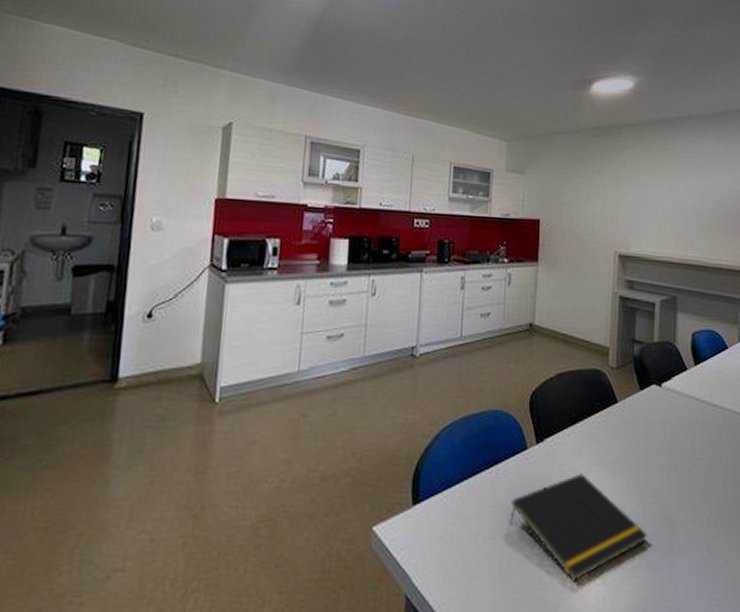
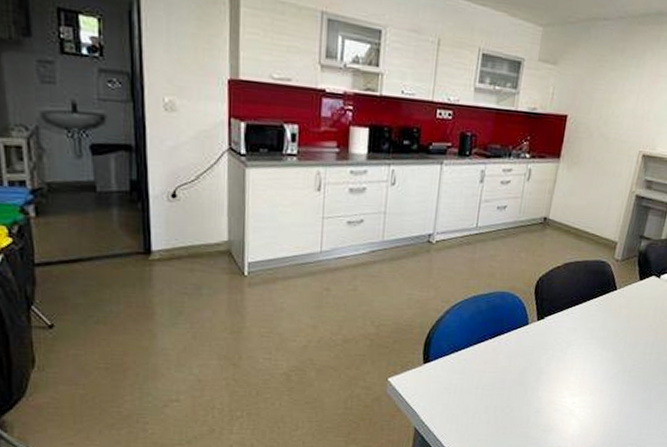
notepad: present [509,473,647,582] -> none [506,345,624,424]

